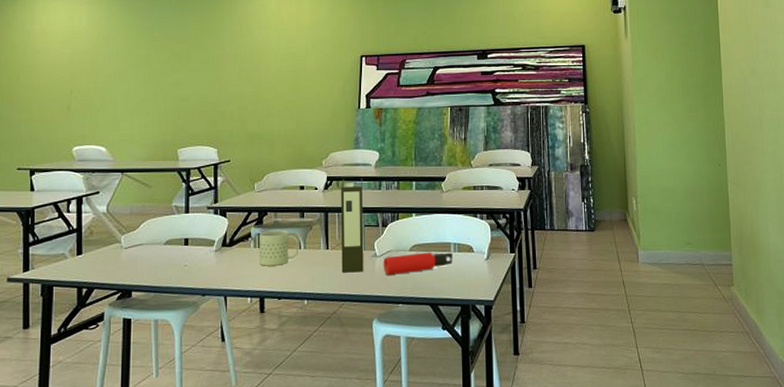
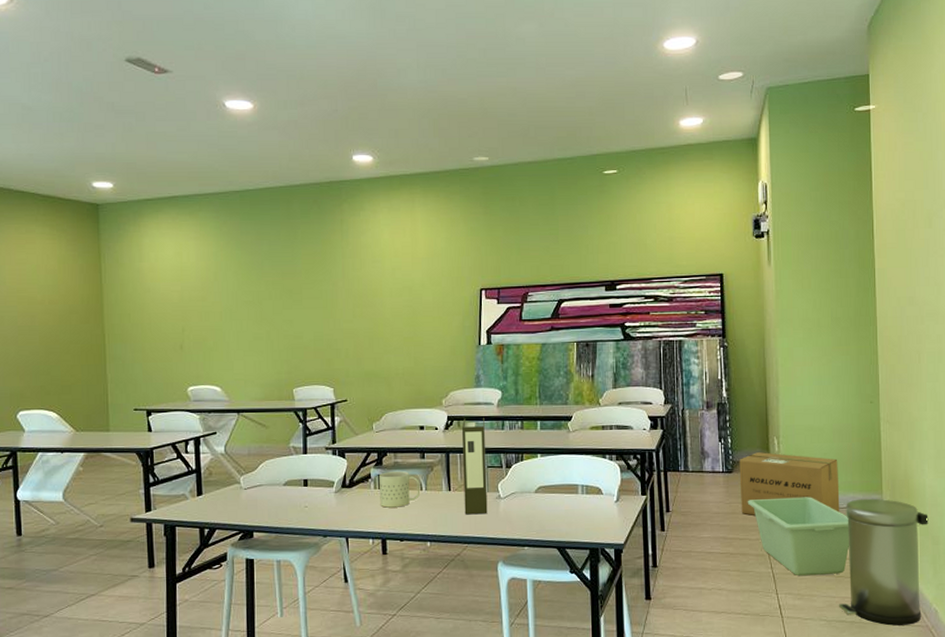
water bottle: present [383,252,453,275] -> none [507,494,581,517]
box: none [601,211,693,272] -> present [739,452,840,516]
storage bin: none [608,254,703,330] -> present [747,497,850,576]
pedal bin: none [693,255,772,377] -> present [838,498,927,626]

